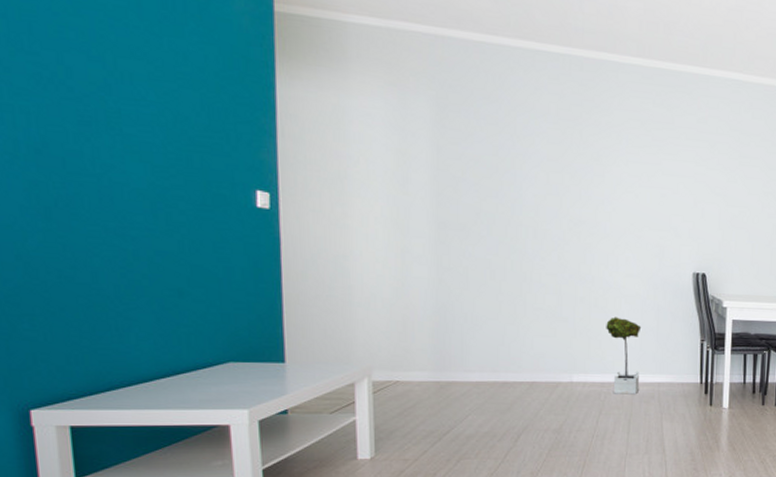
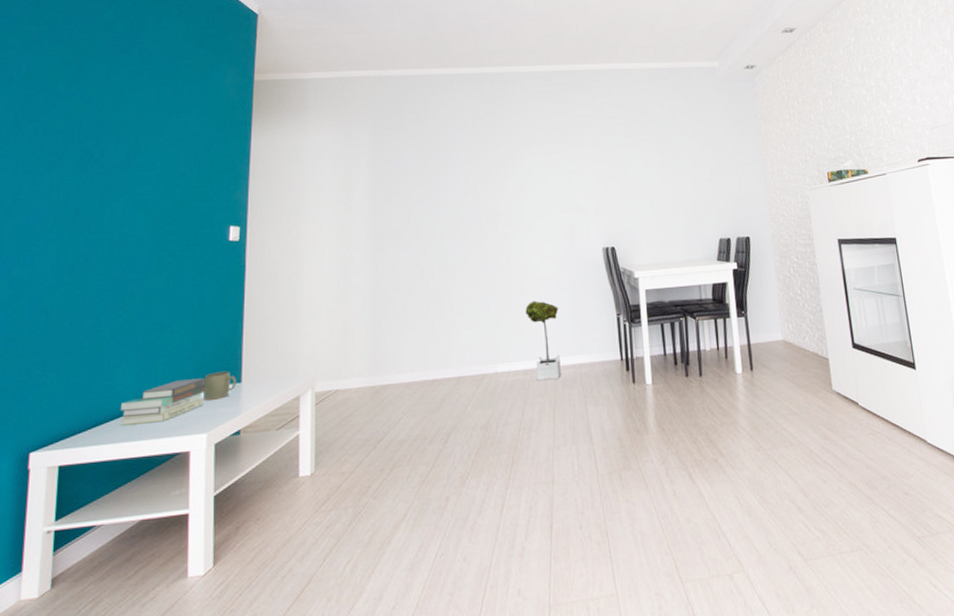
books: none [138,352,244,394] -> present [120,378,207,426]
mug: none [239,348,280,377] -> present [202,370,237,400]

